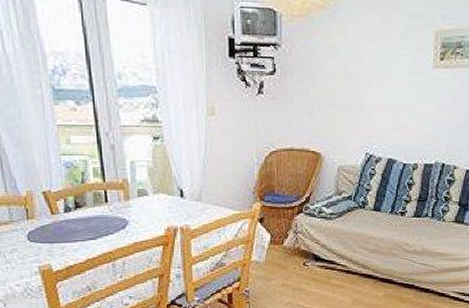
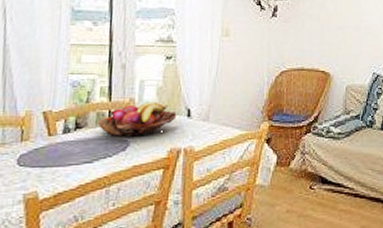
fruit basket: none [96,182,170,216] -> present [98,102,177,137]

